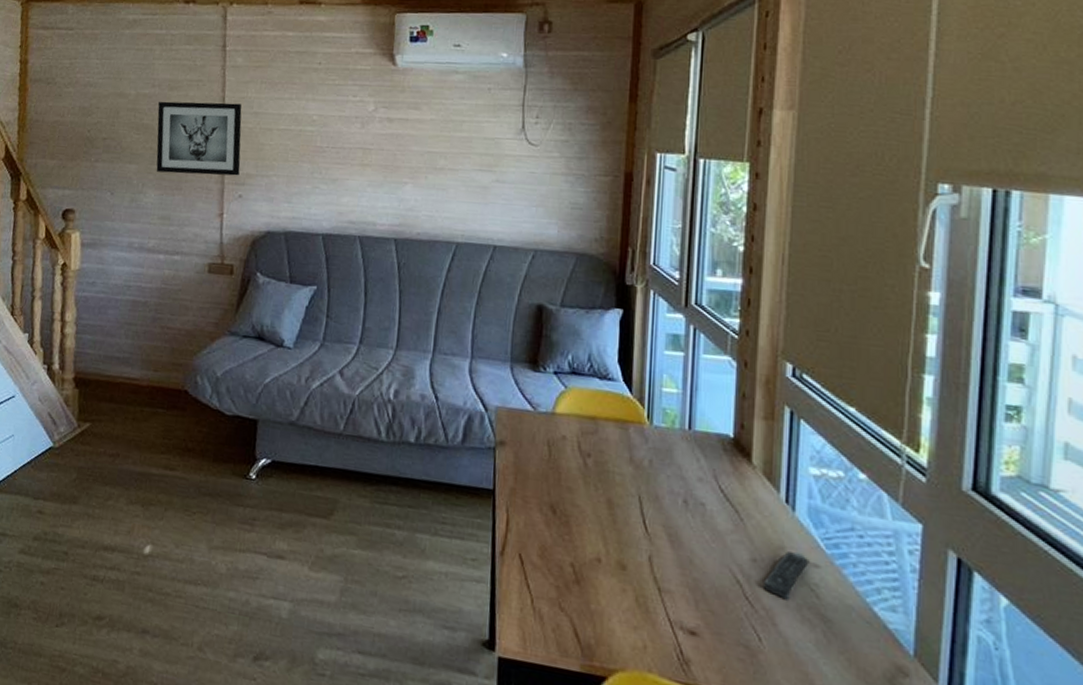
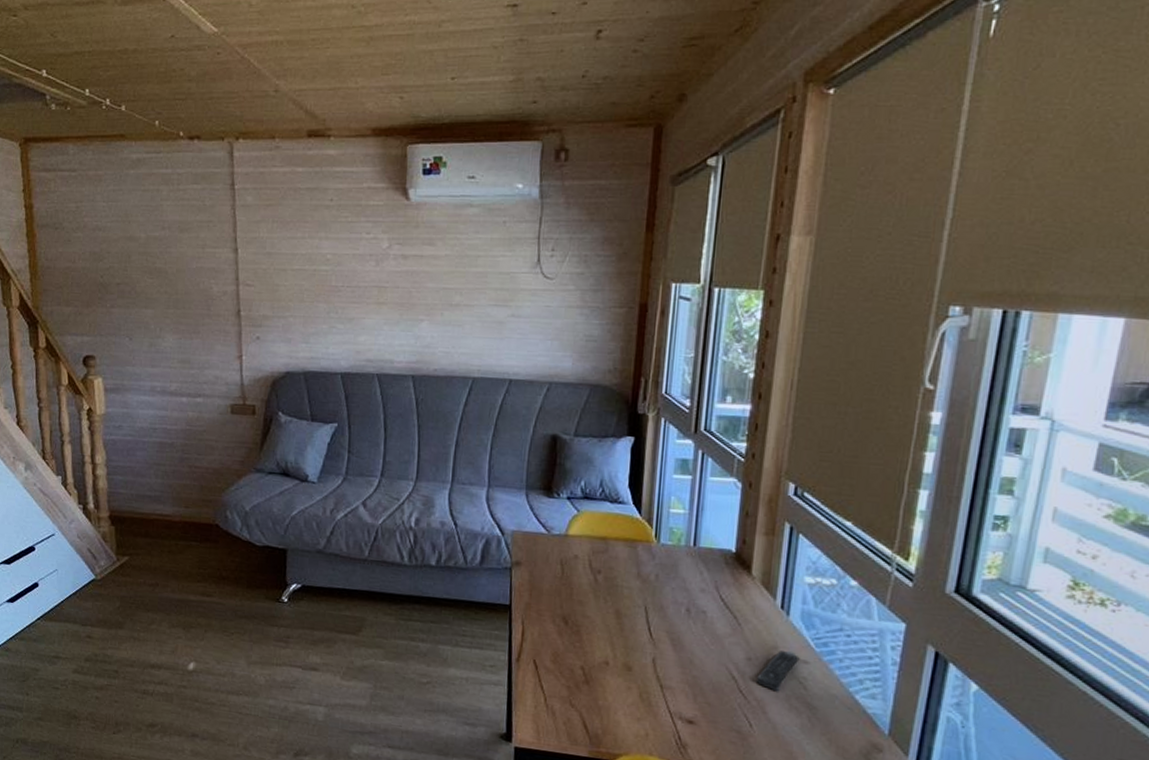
wall art: present [156,101,242,176] -> none [169,243,257,318]

